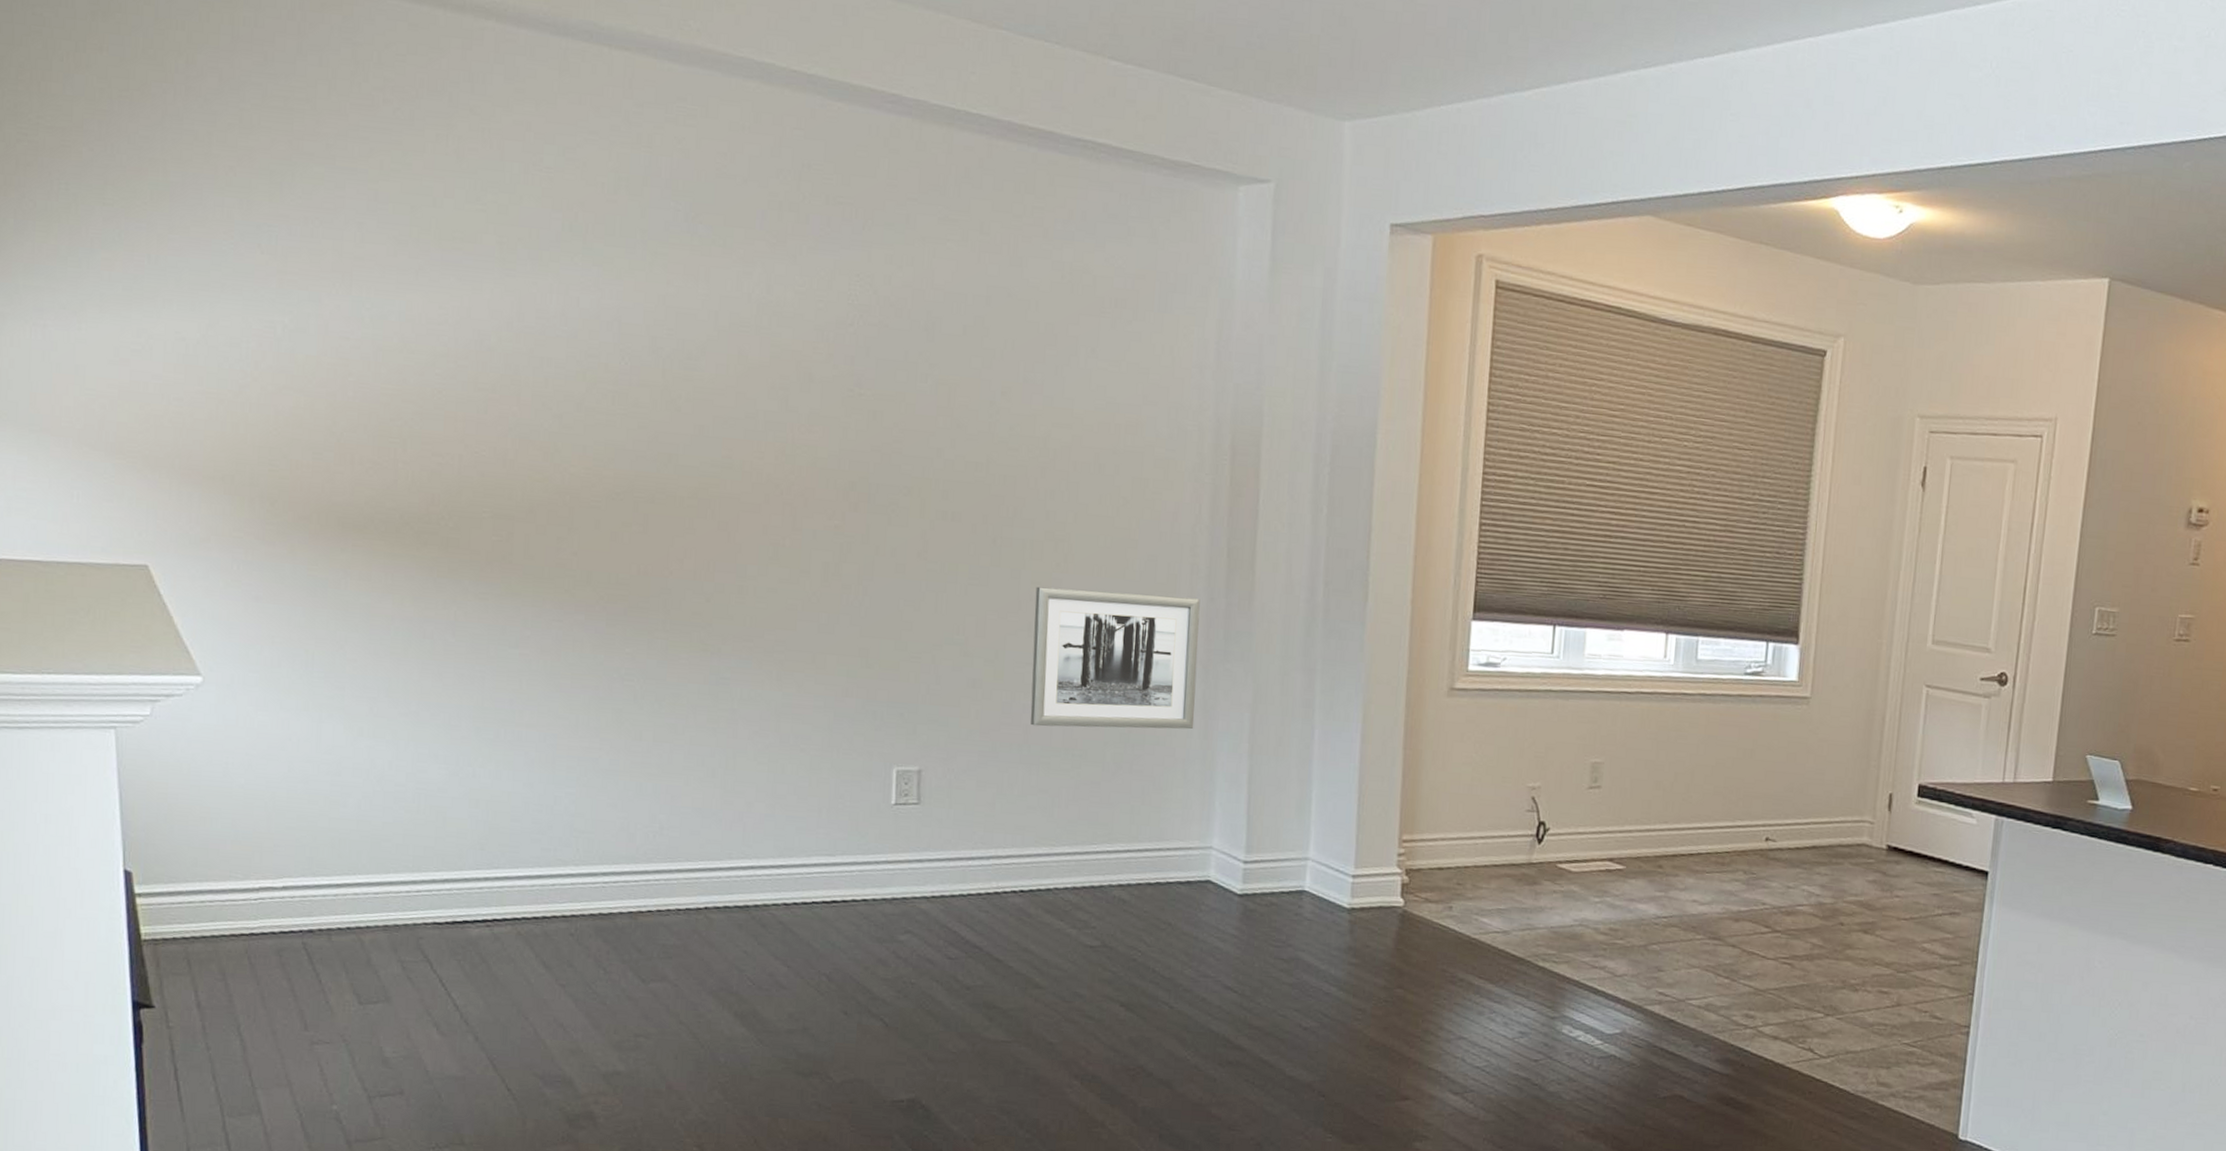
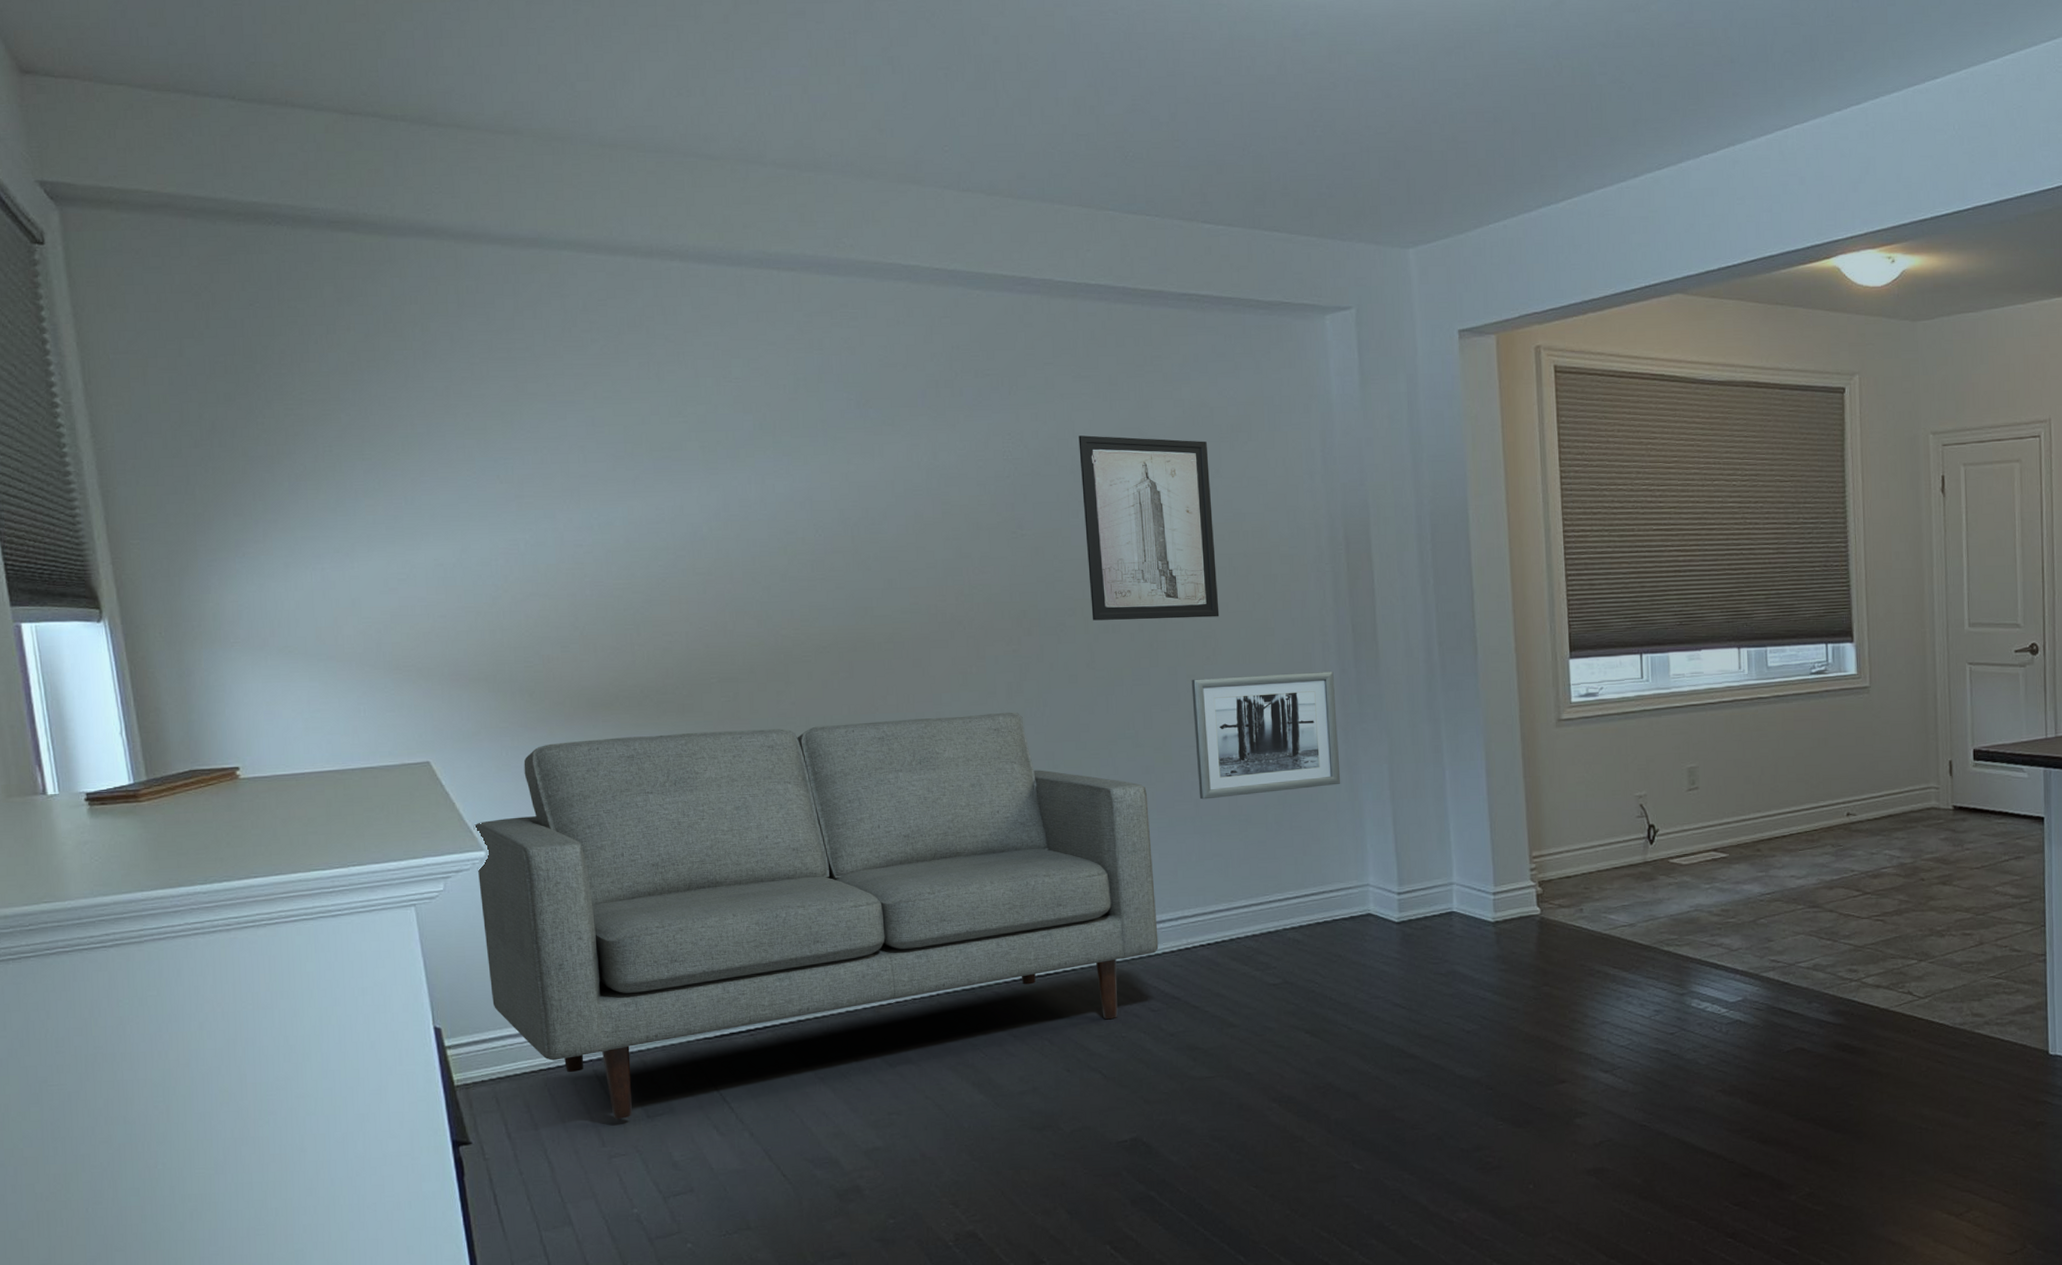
sofa: none [191,563,971,1002] -> present [473,712,1159,1119]
wall art: none [930,288,1085,519] -> present [1078,435,1220,621]

